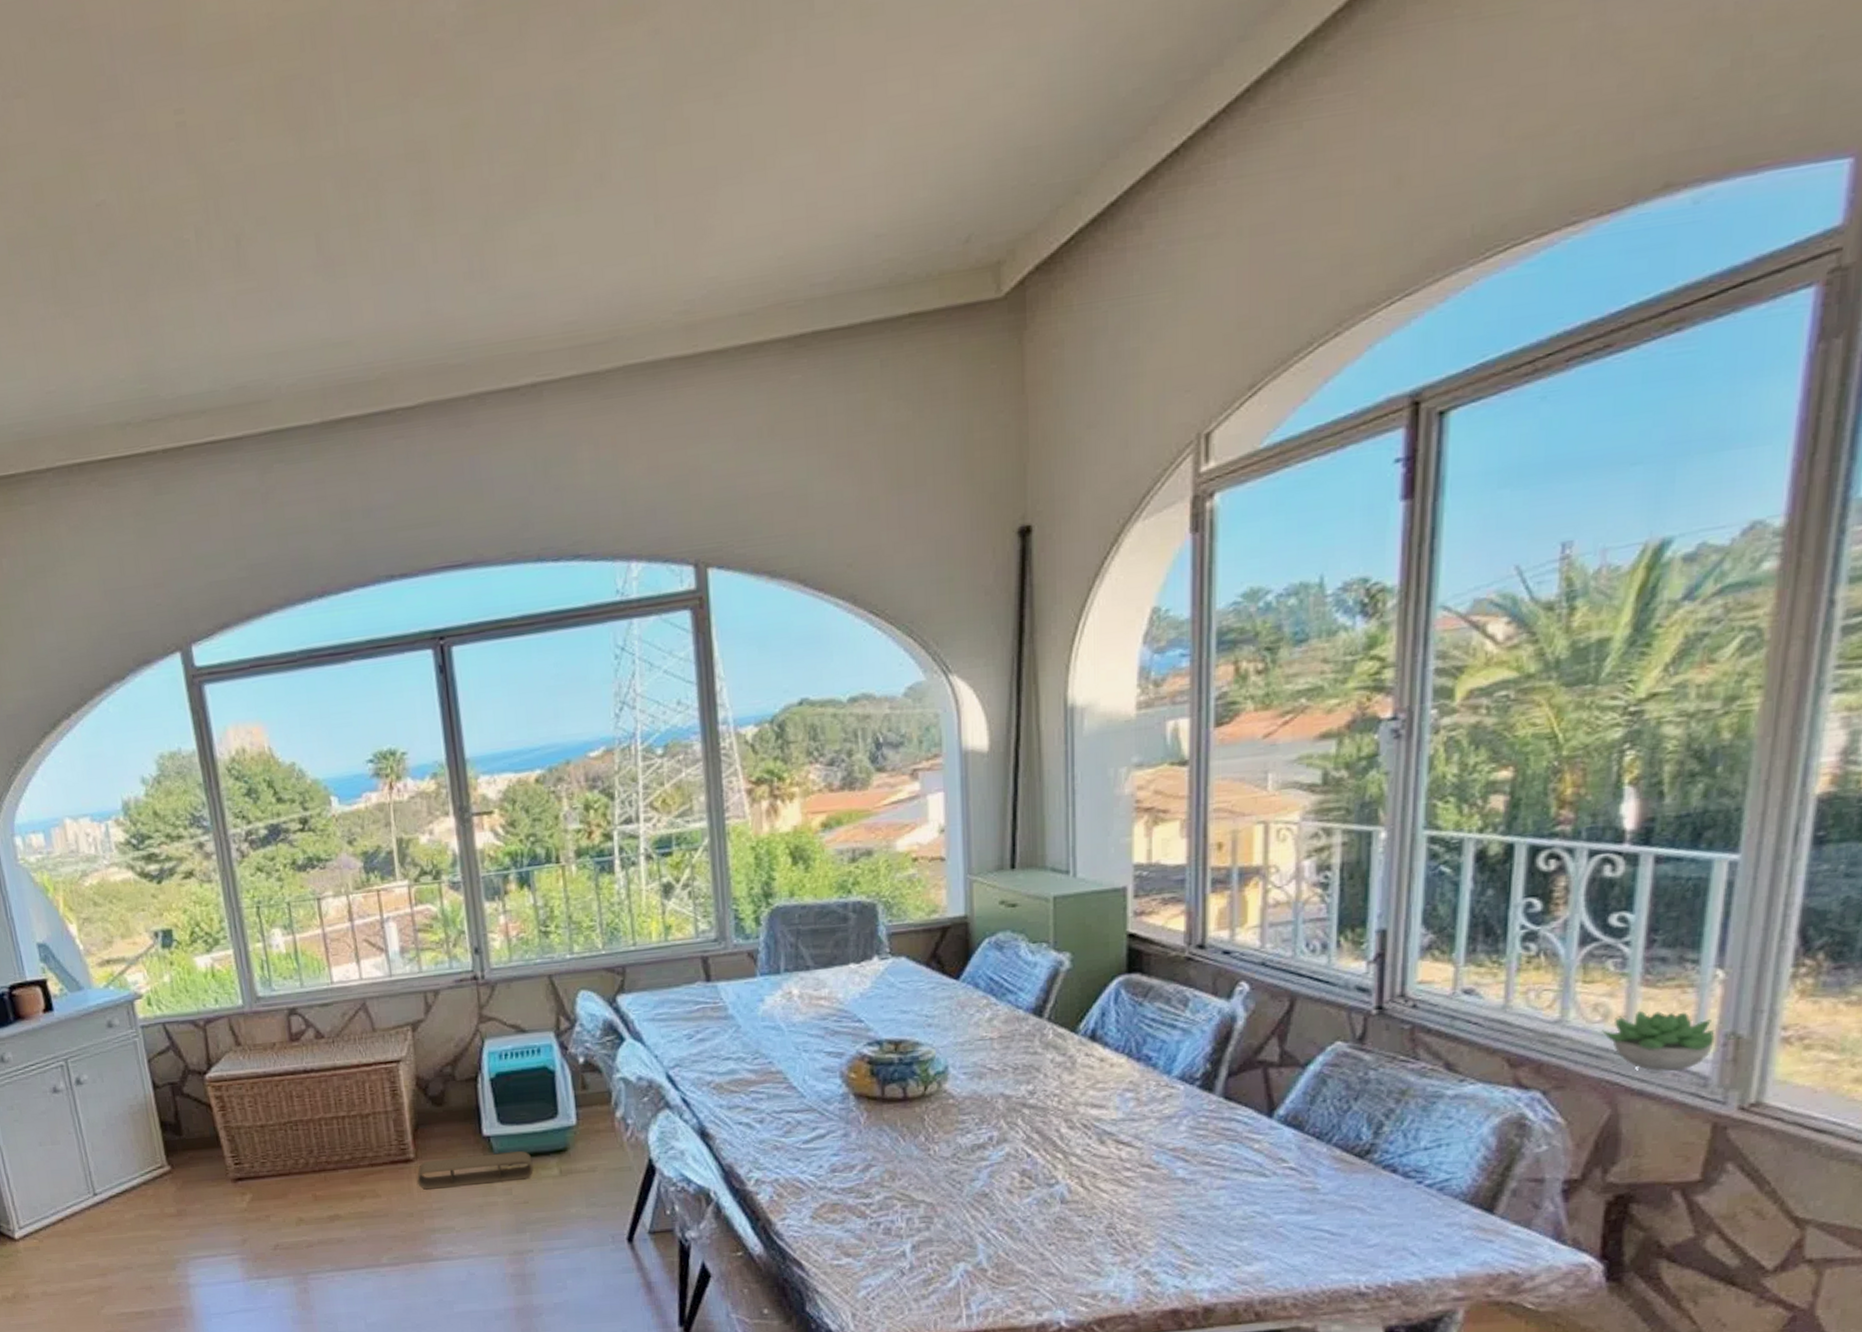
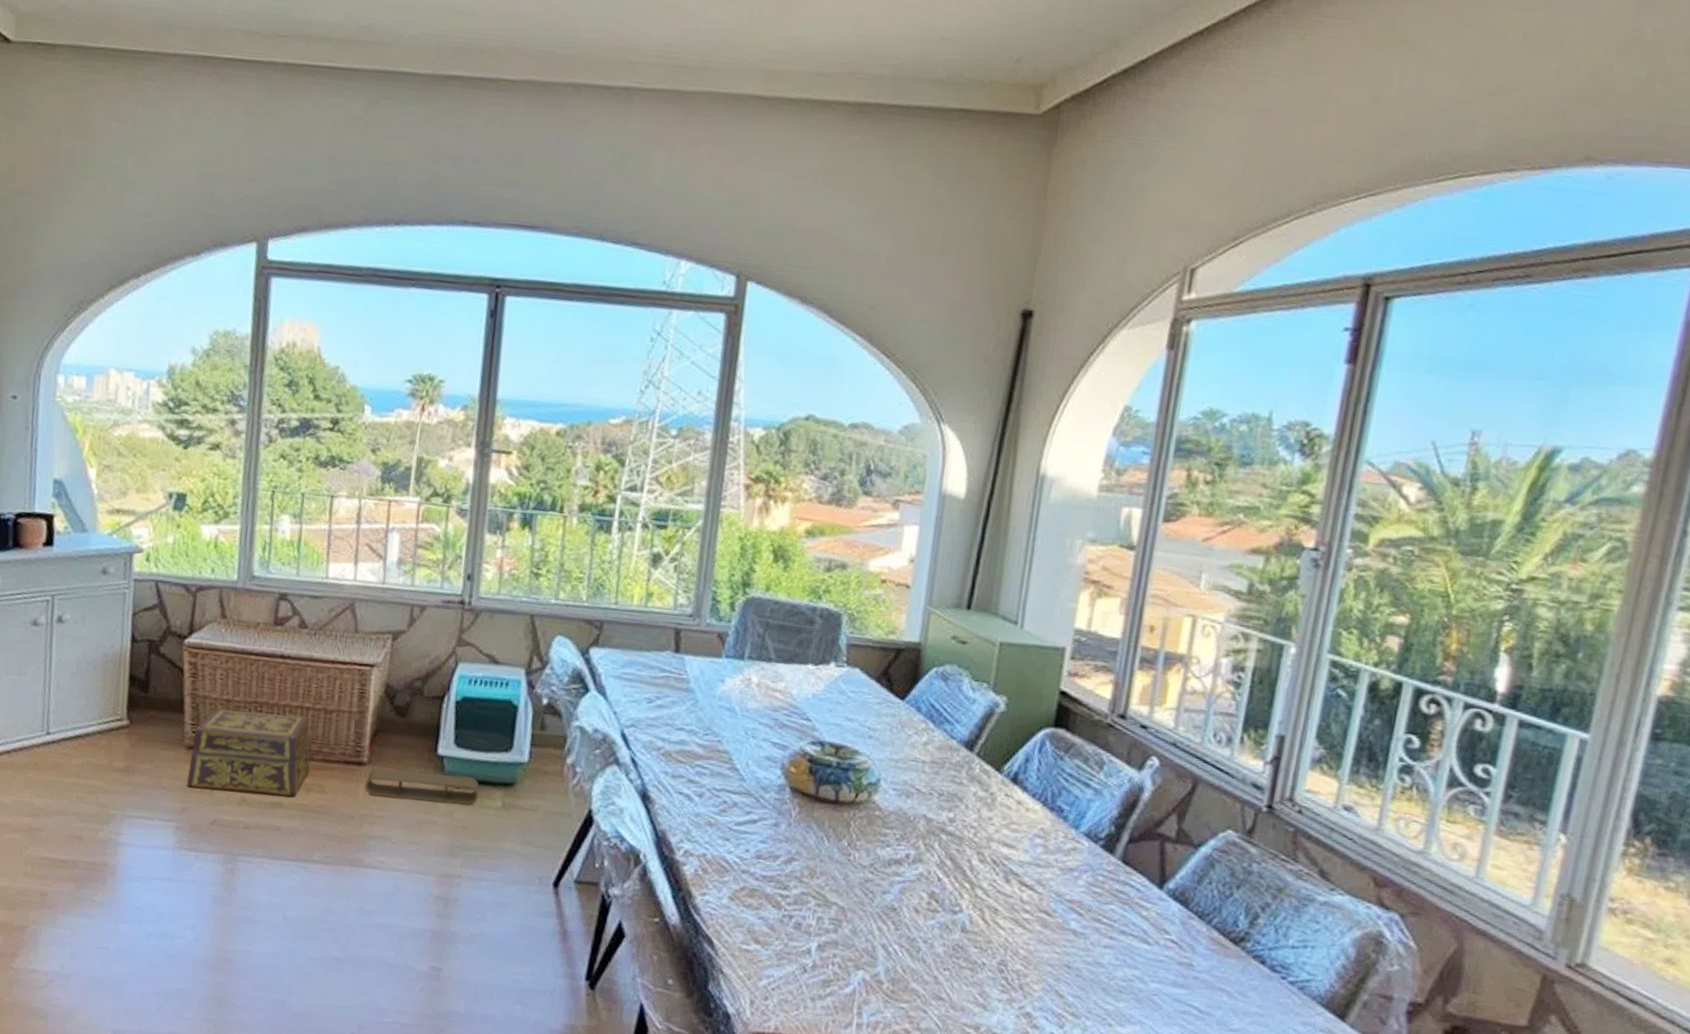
decorative box: none [237,1126,359,1219] -> present [186,709,310,797]
succulent plant: present [1600,1010,1715,1073] -> none [1456,857,1554,921]

